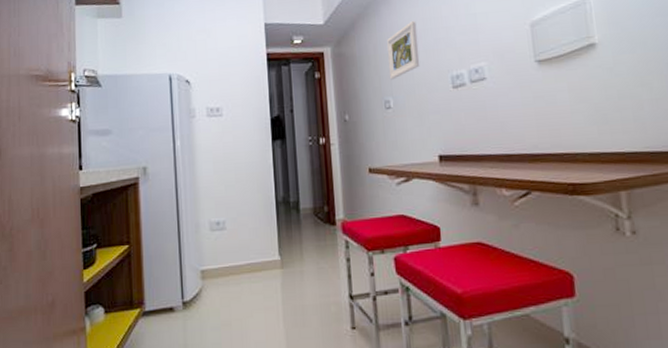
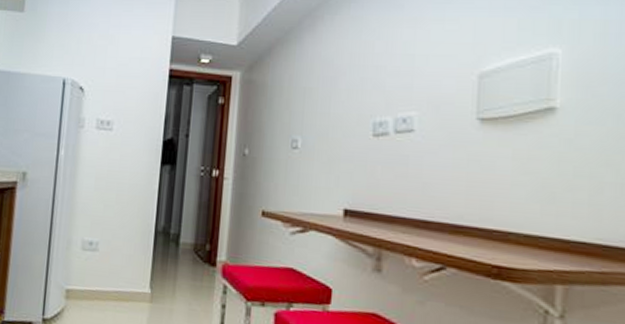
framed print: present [387,20,420,80] -> none [301,53,343,117]

